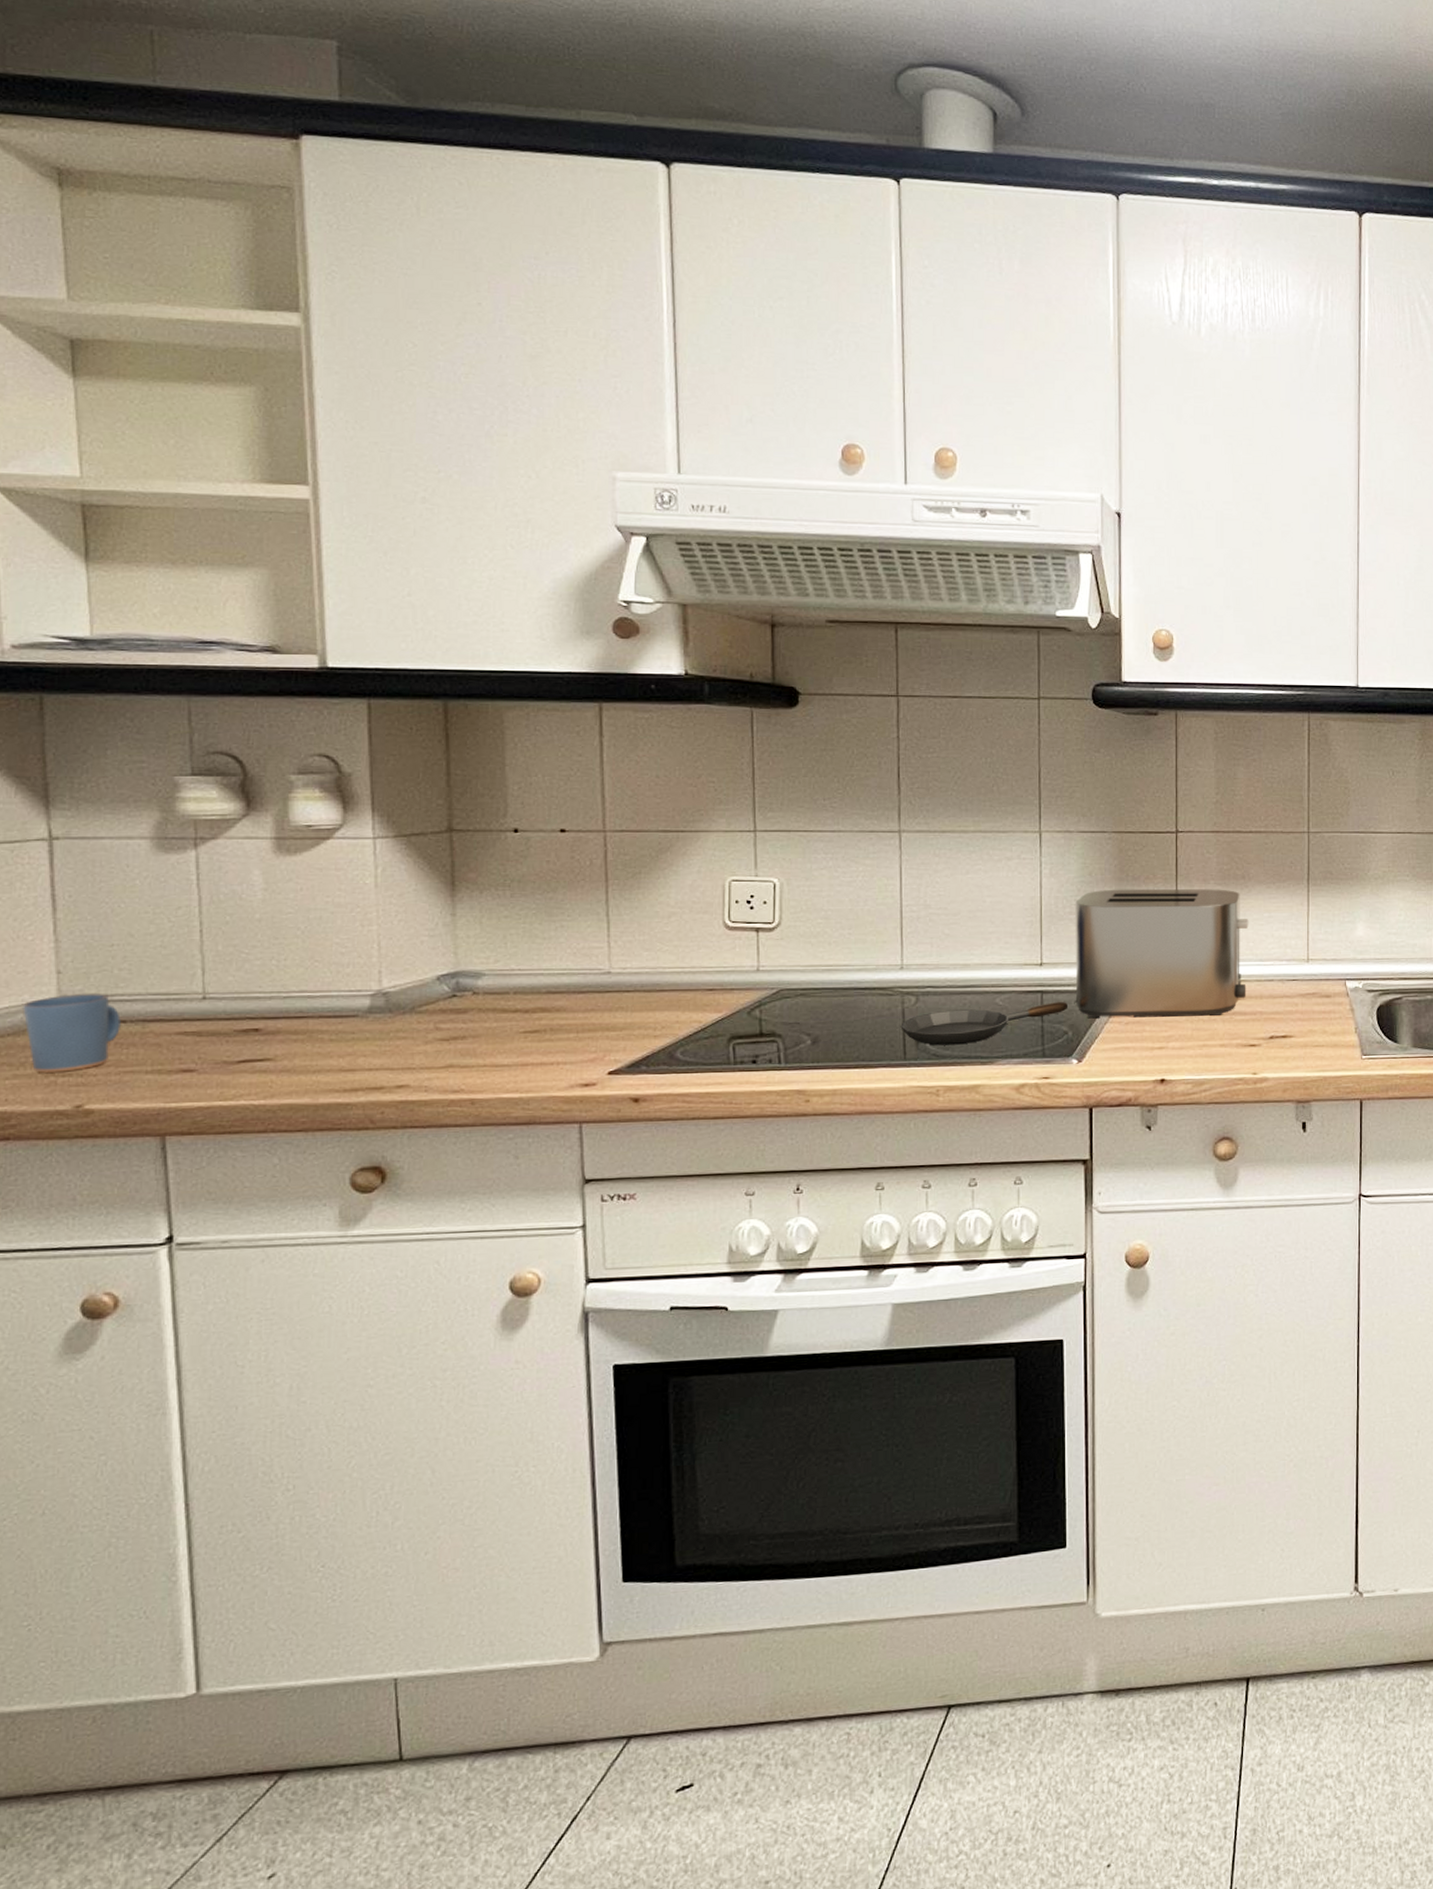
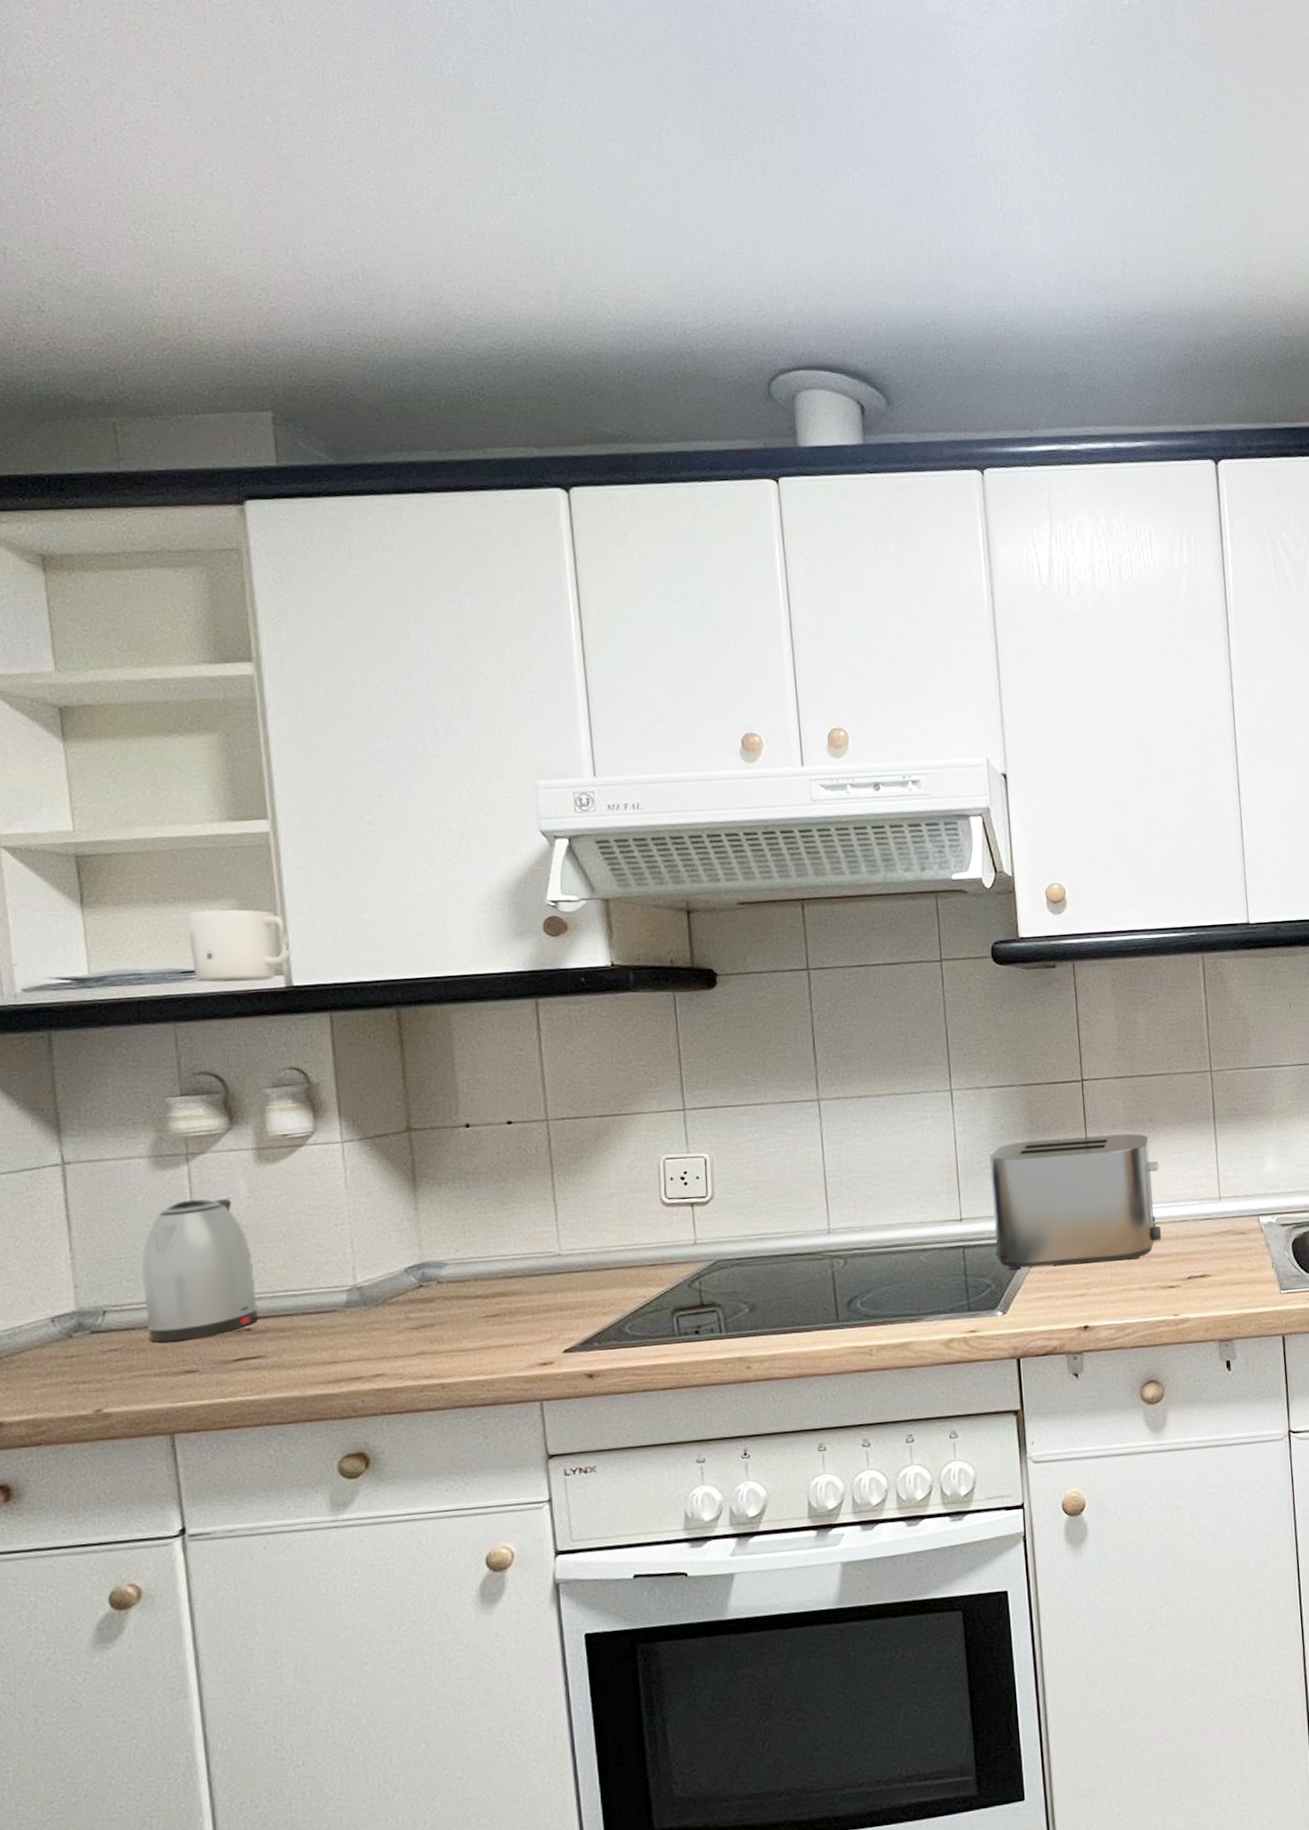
mug: present [23,994,121,1073] -> none [47,1304,131,1381]
kettle: none [136,887,269,1038] -> present [142,1197,259,1343]
mug: none [208,577,330,659] -> present [186,909,294,983]
frying pan: present [900,1001,1067,1046] -> none [831,1254,989,1306]

